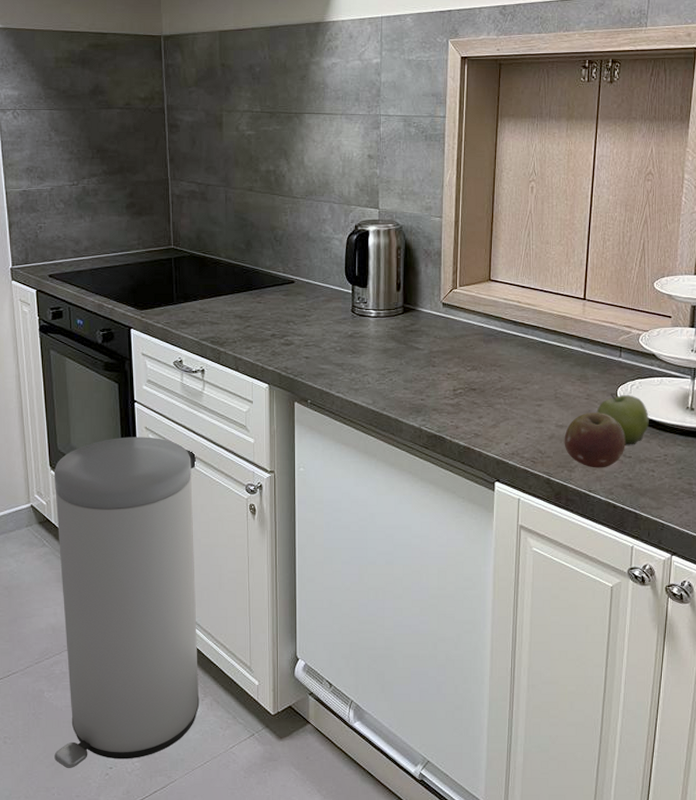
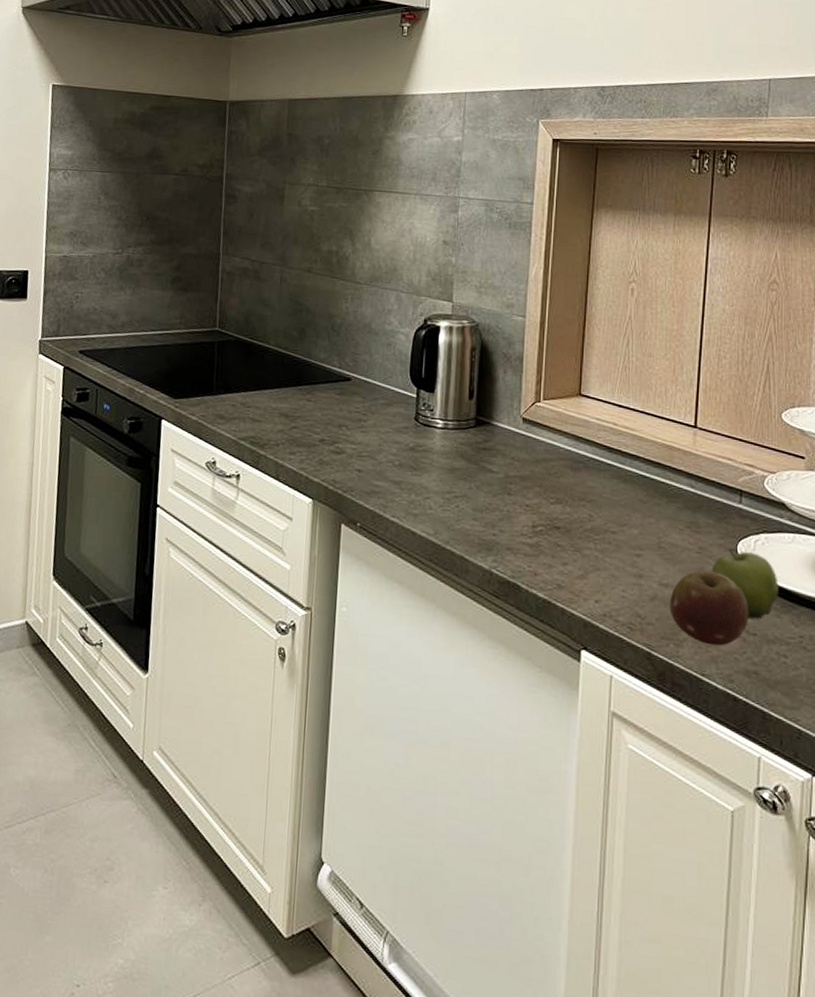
pedal bin: present [53,437,200,768] -> none [11,548,221,979]

